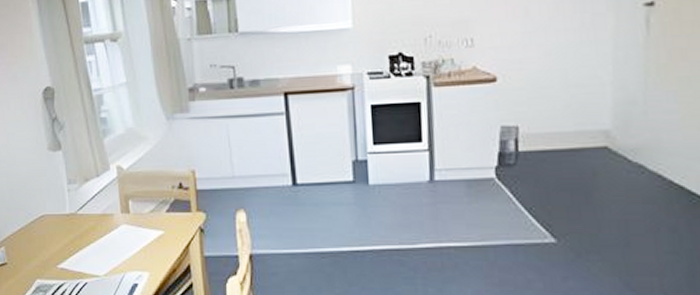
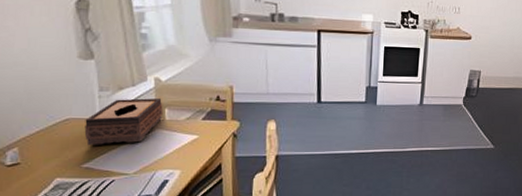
tissue box: none [58,189,127,243] -> present [84,98,163,145]

